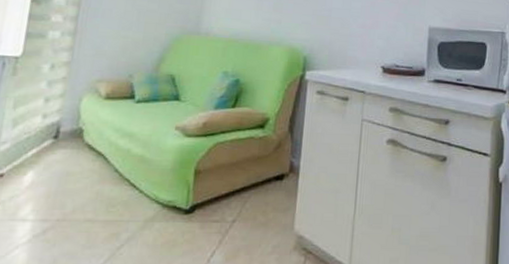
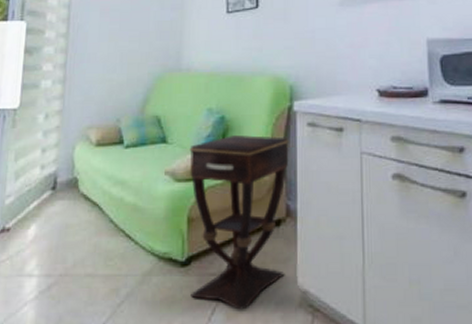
side table: none [192,98,298,253] -> present [189,135,289,310]

